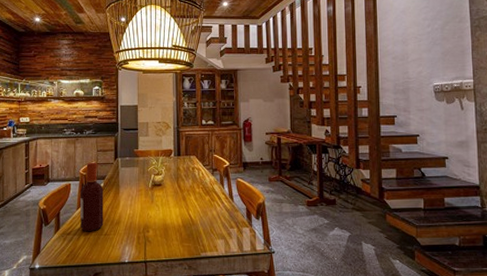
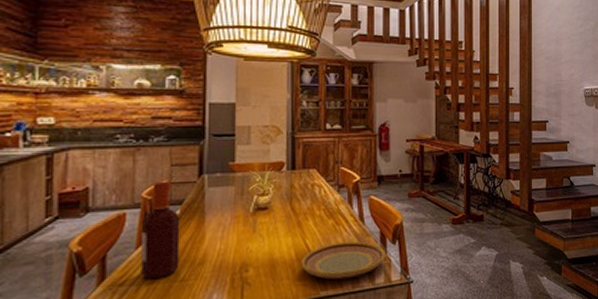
plate: none [187,215,251,245] -> present [302,241,386,280]

